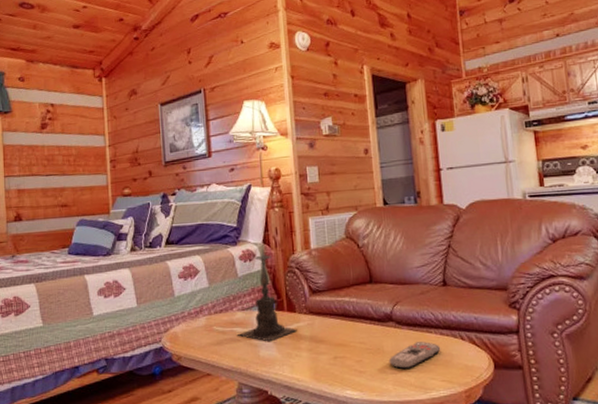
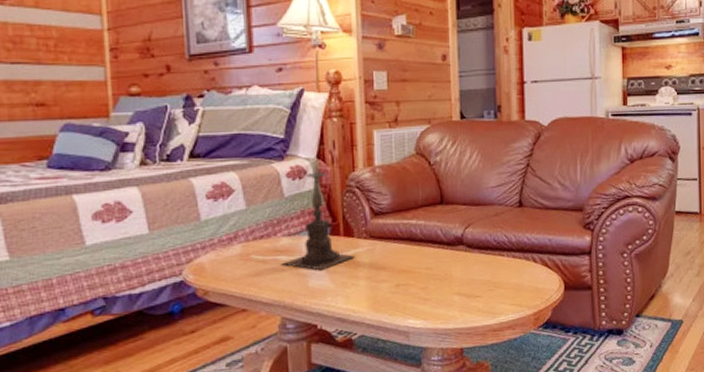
remote control: present [388,341,441,369] -> none [456,265,512,294]

